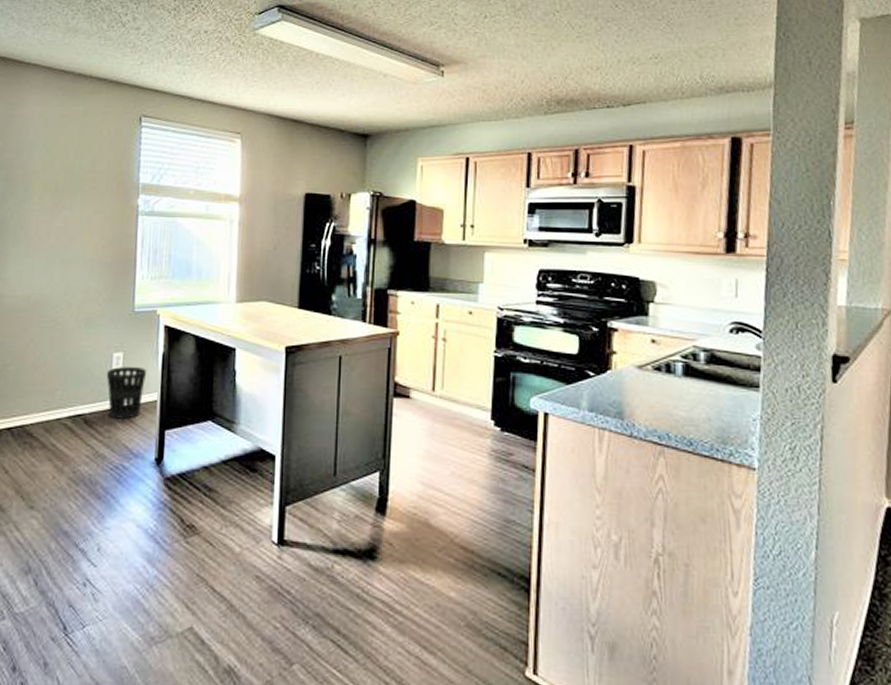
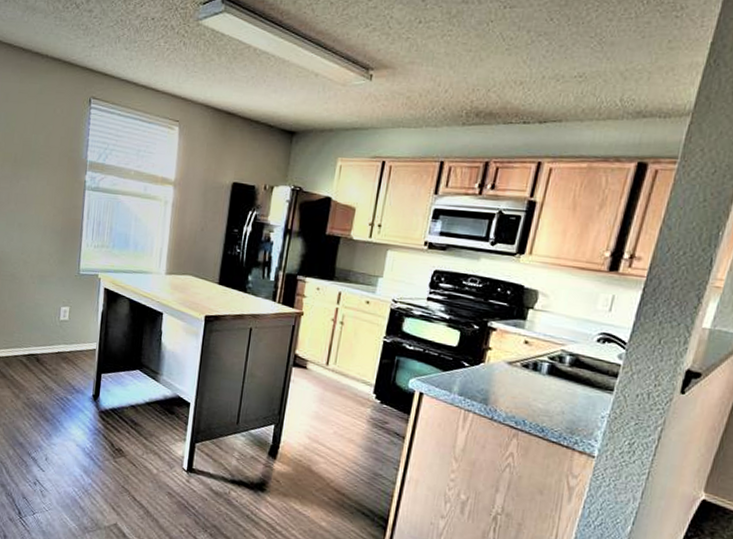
wastebasket: present [107,367,146,419] -> none [55,319,88,362]

